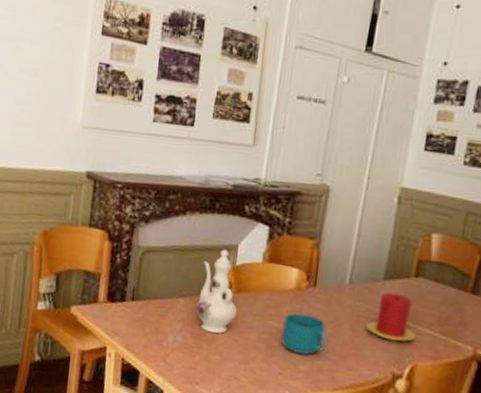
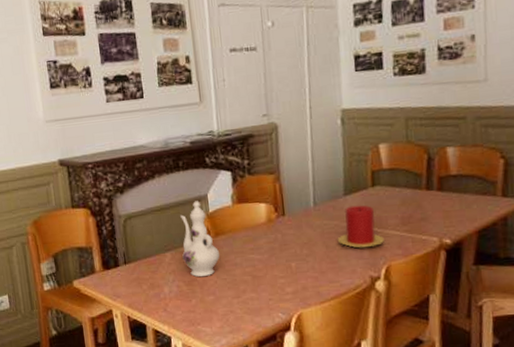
cup: present [281,313,328,355] -> none [262,241,307,278]

